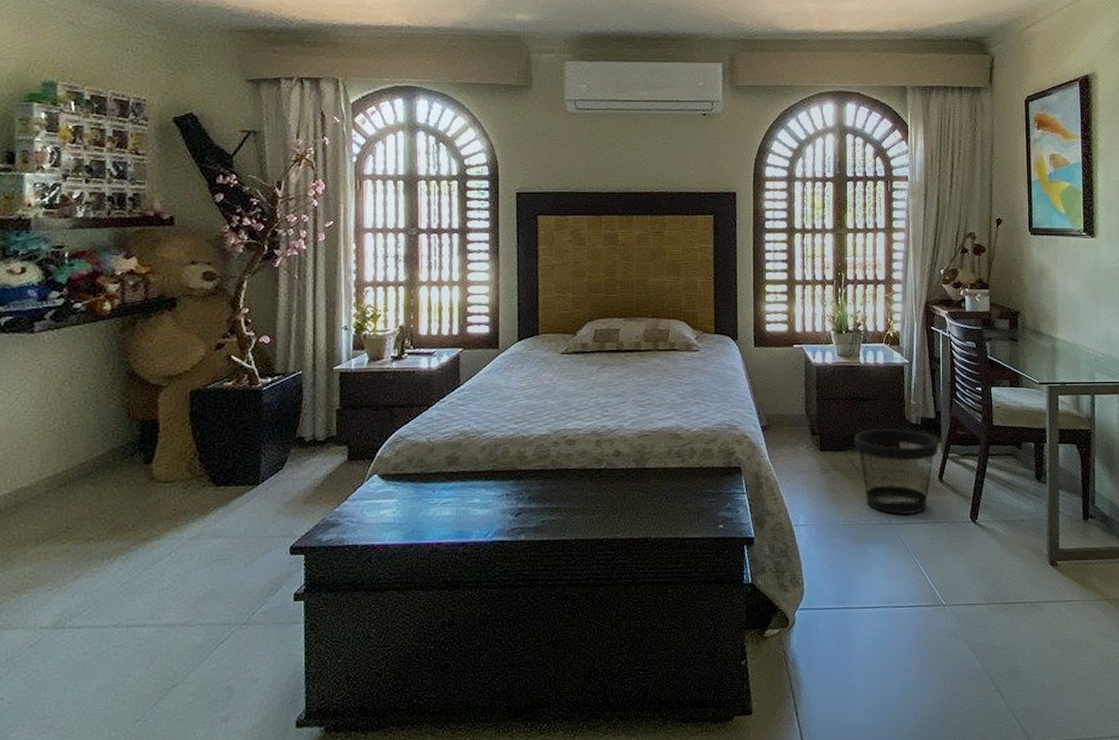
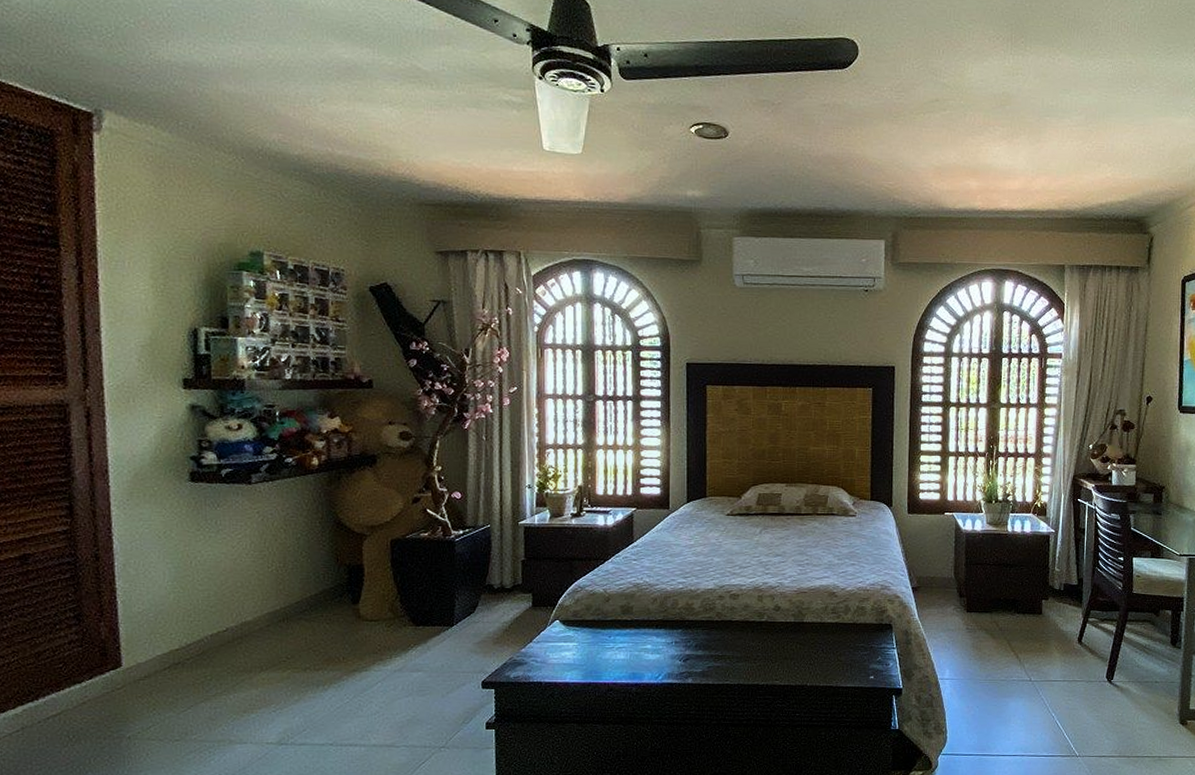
wastebasket: present [853,428,940,515] -> none [999,592,1081,673]

